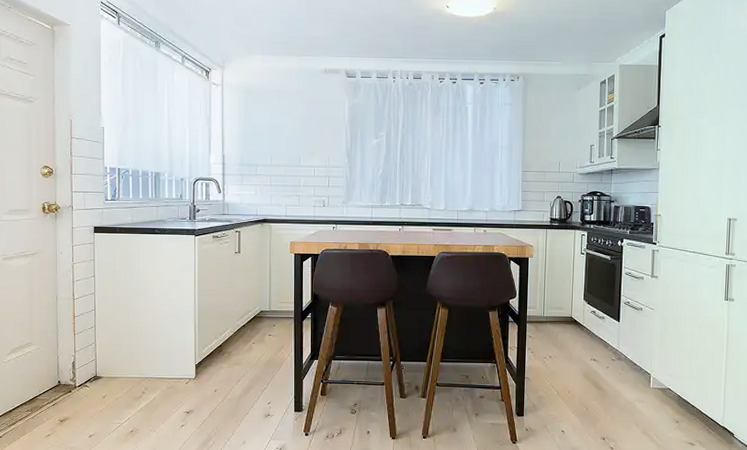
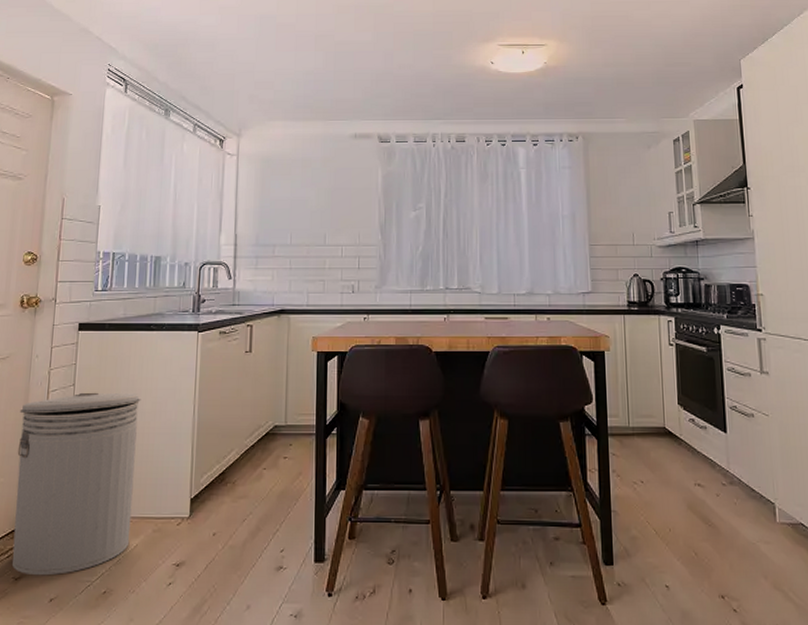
can: none [51,282,151,419] -> present [11,392,141,576]

